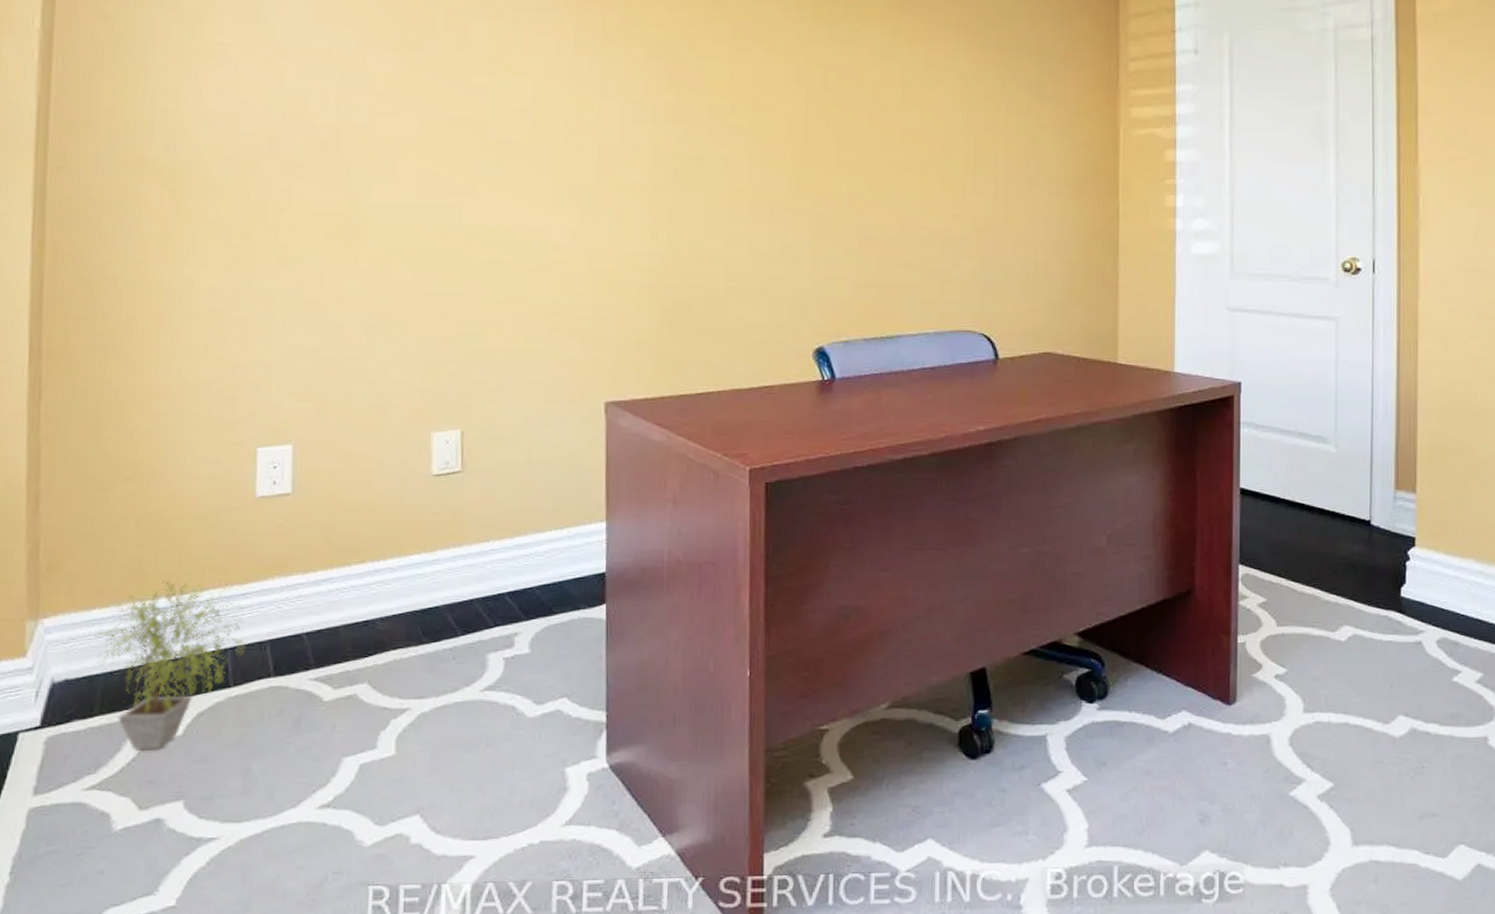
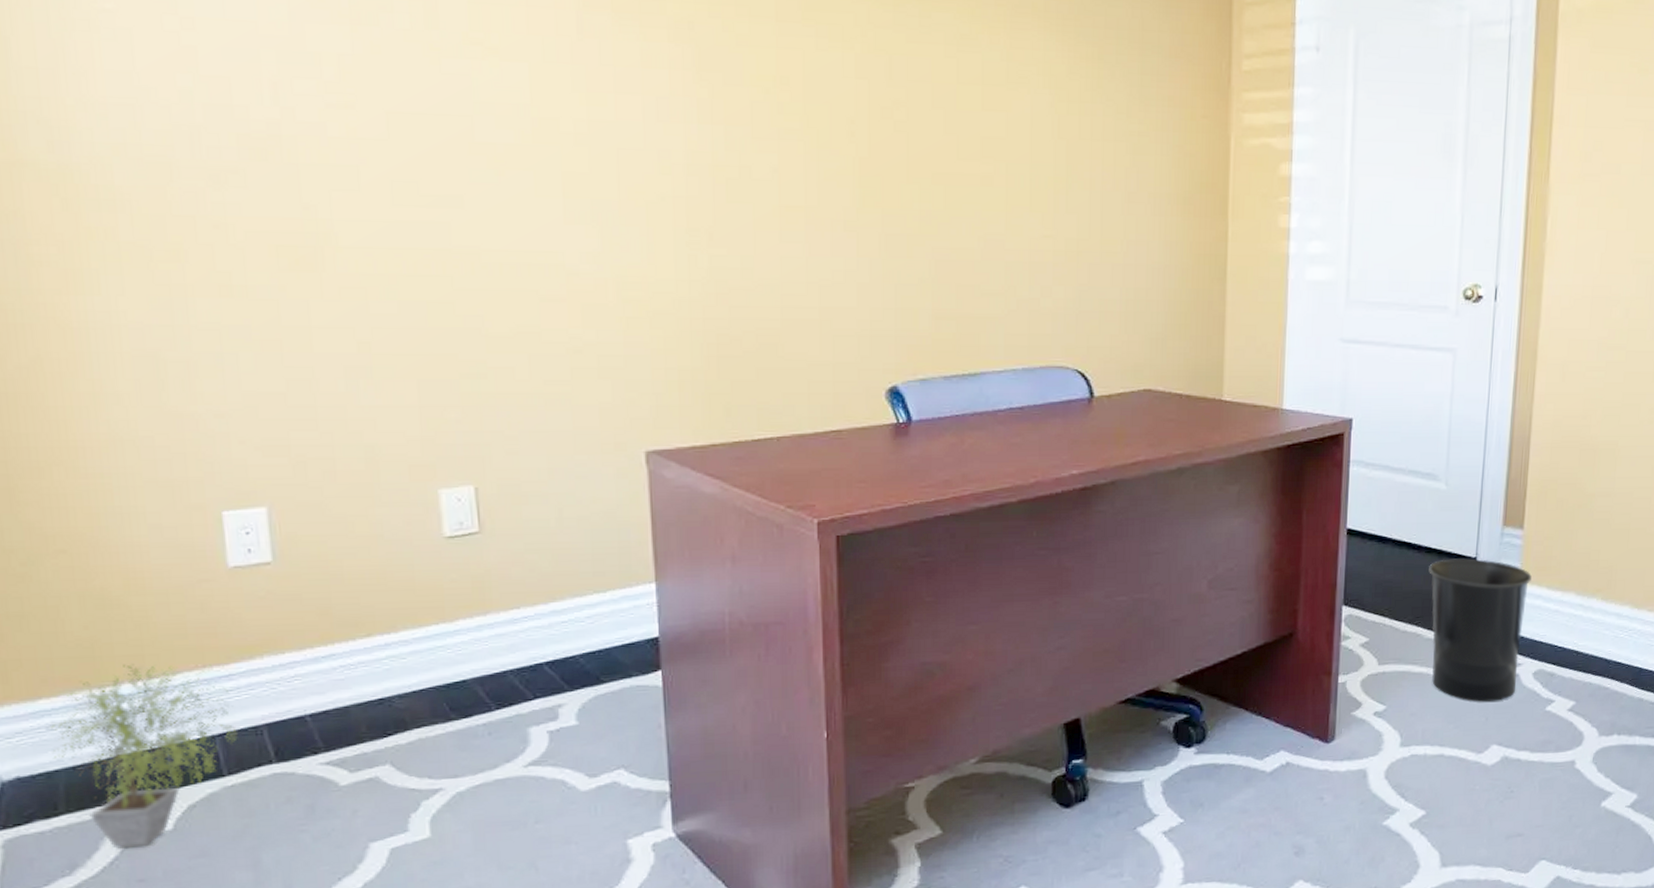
waste bin: none [1323,521,1428,669] -> present [1429,558,1532,702]

